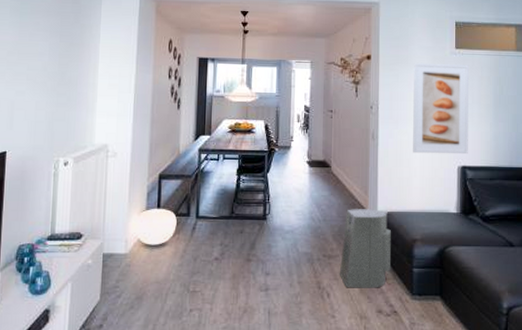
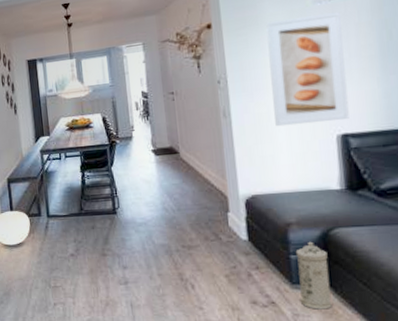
air purifier: present [339,209,391,288] -> none [202,193,262,279]
water filter: none [417,257,442,319] -> present [295,241,332,310]

